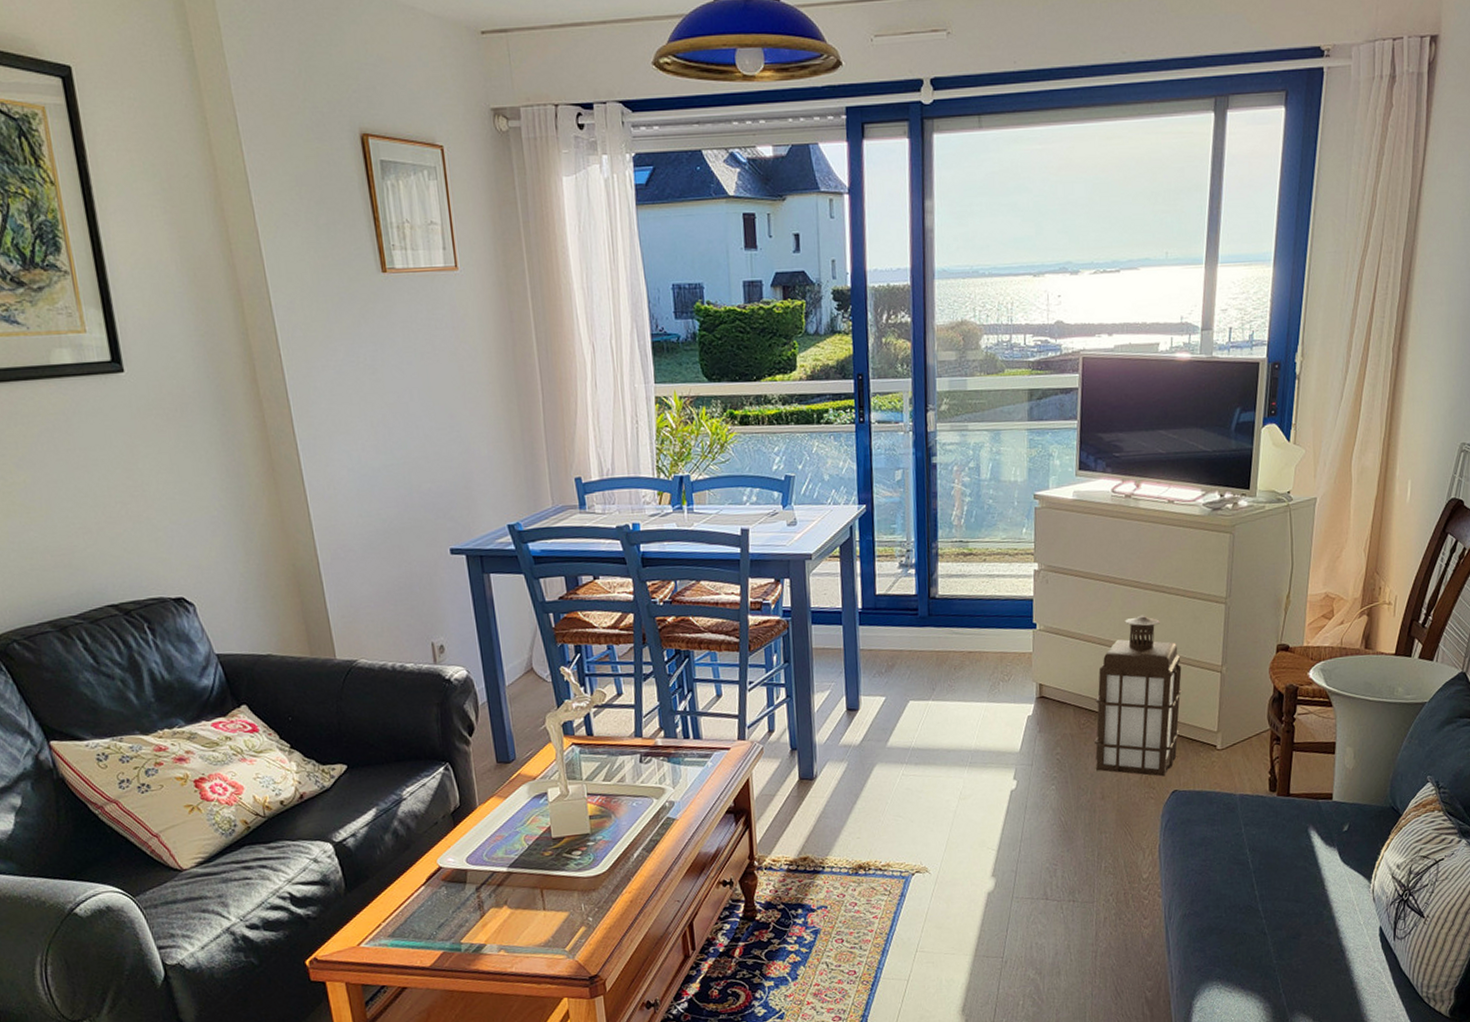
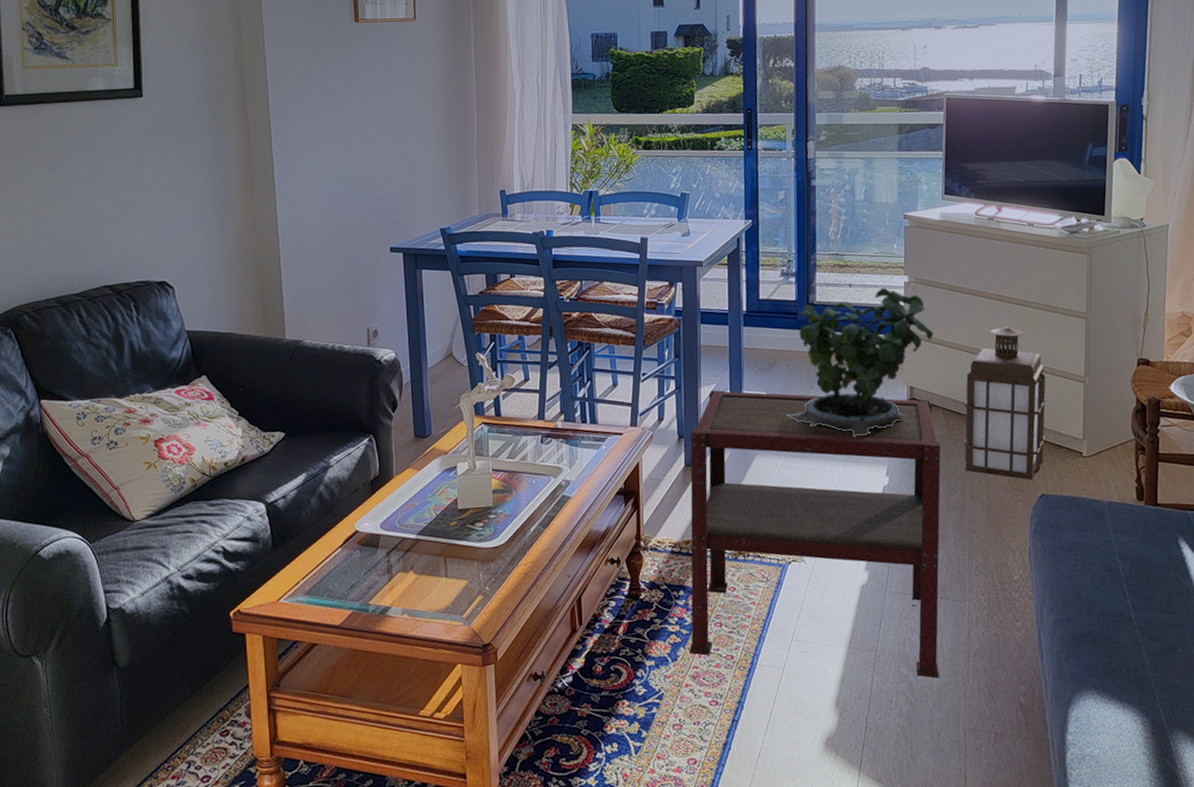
side table: none [804,696,1071,980] -> present [689,390,941,679]
potted plant: none [908,573,1065,740] -> present [787,283,933,437]

